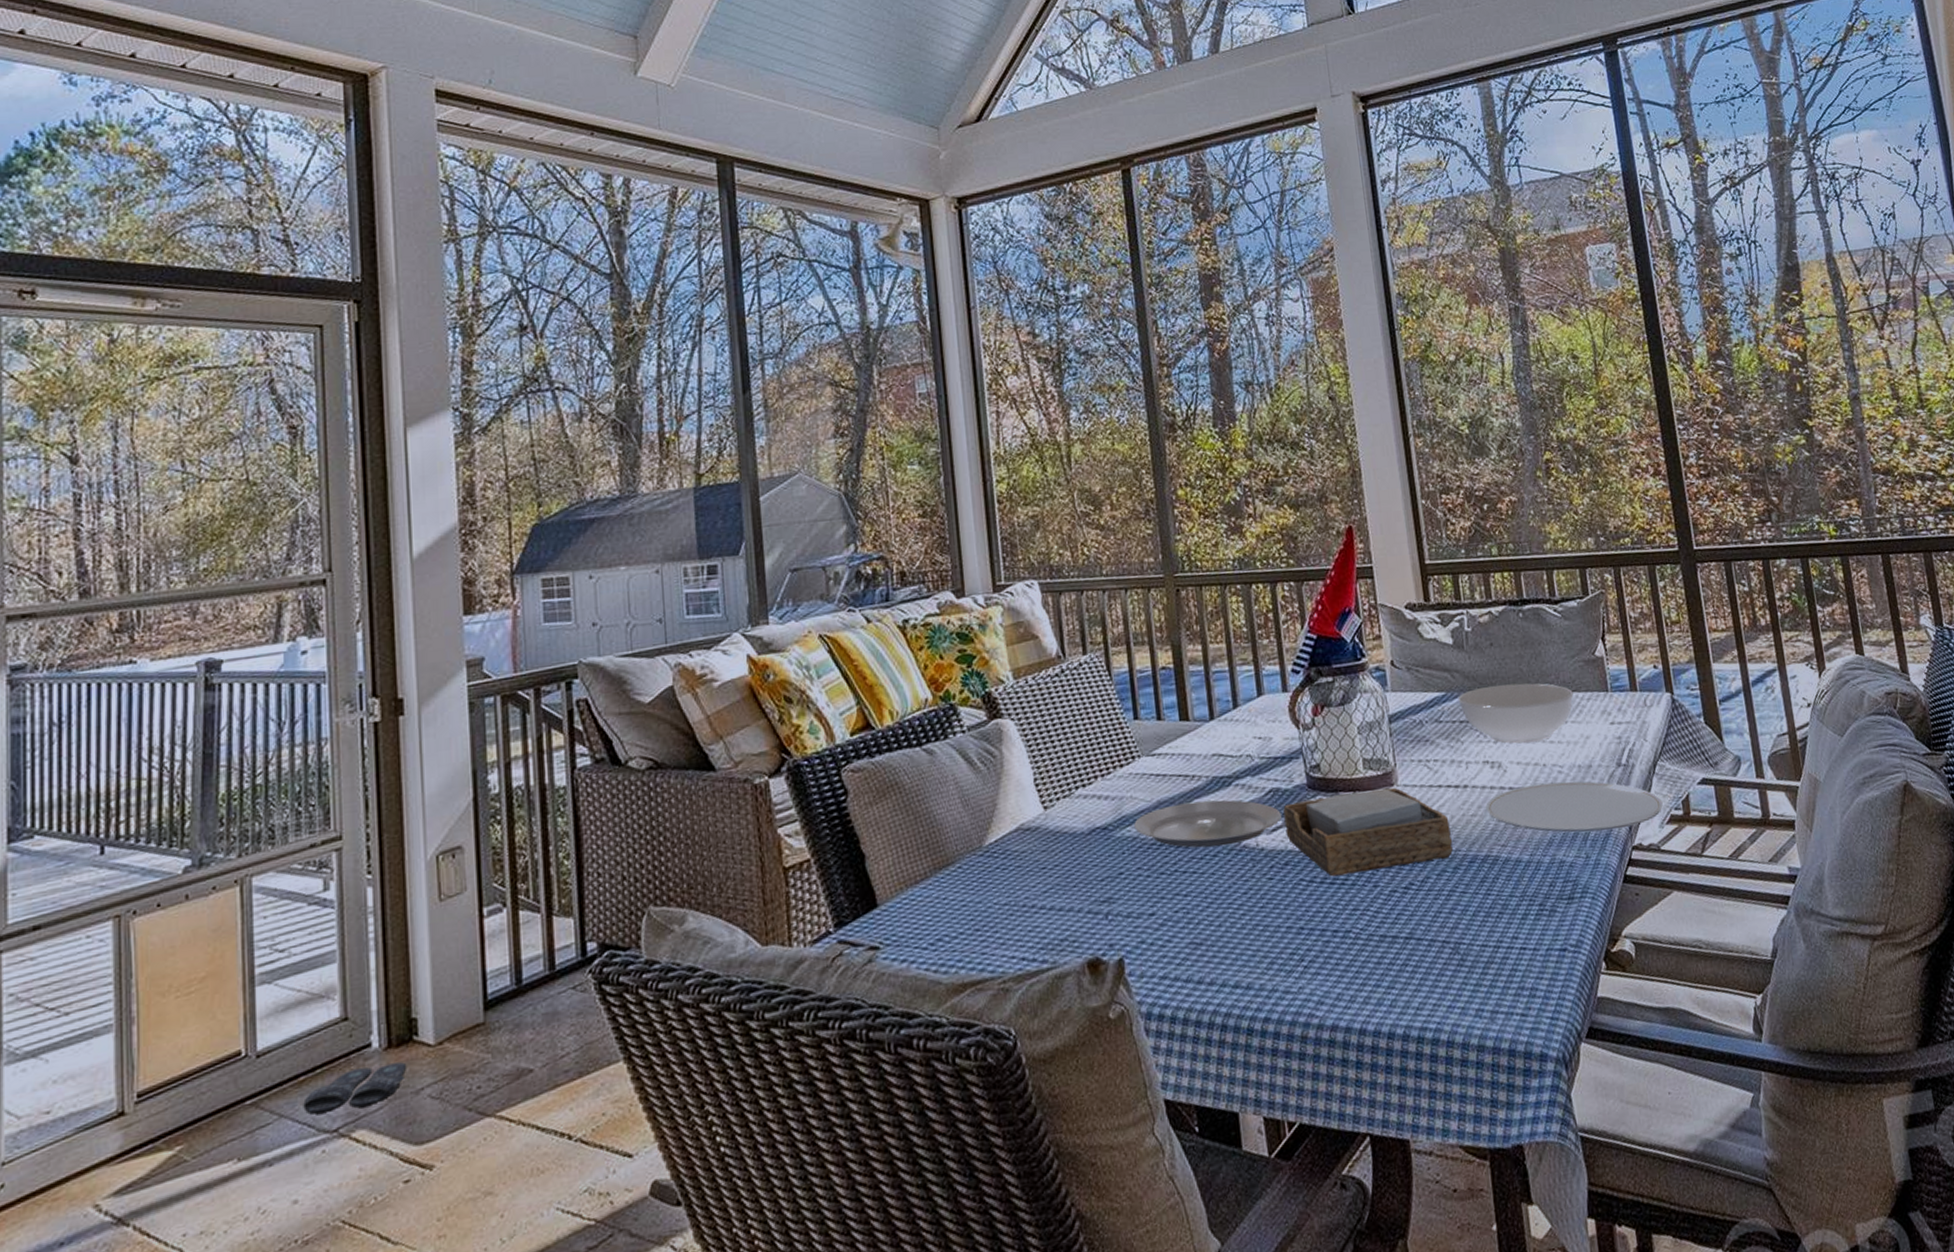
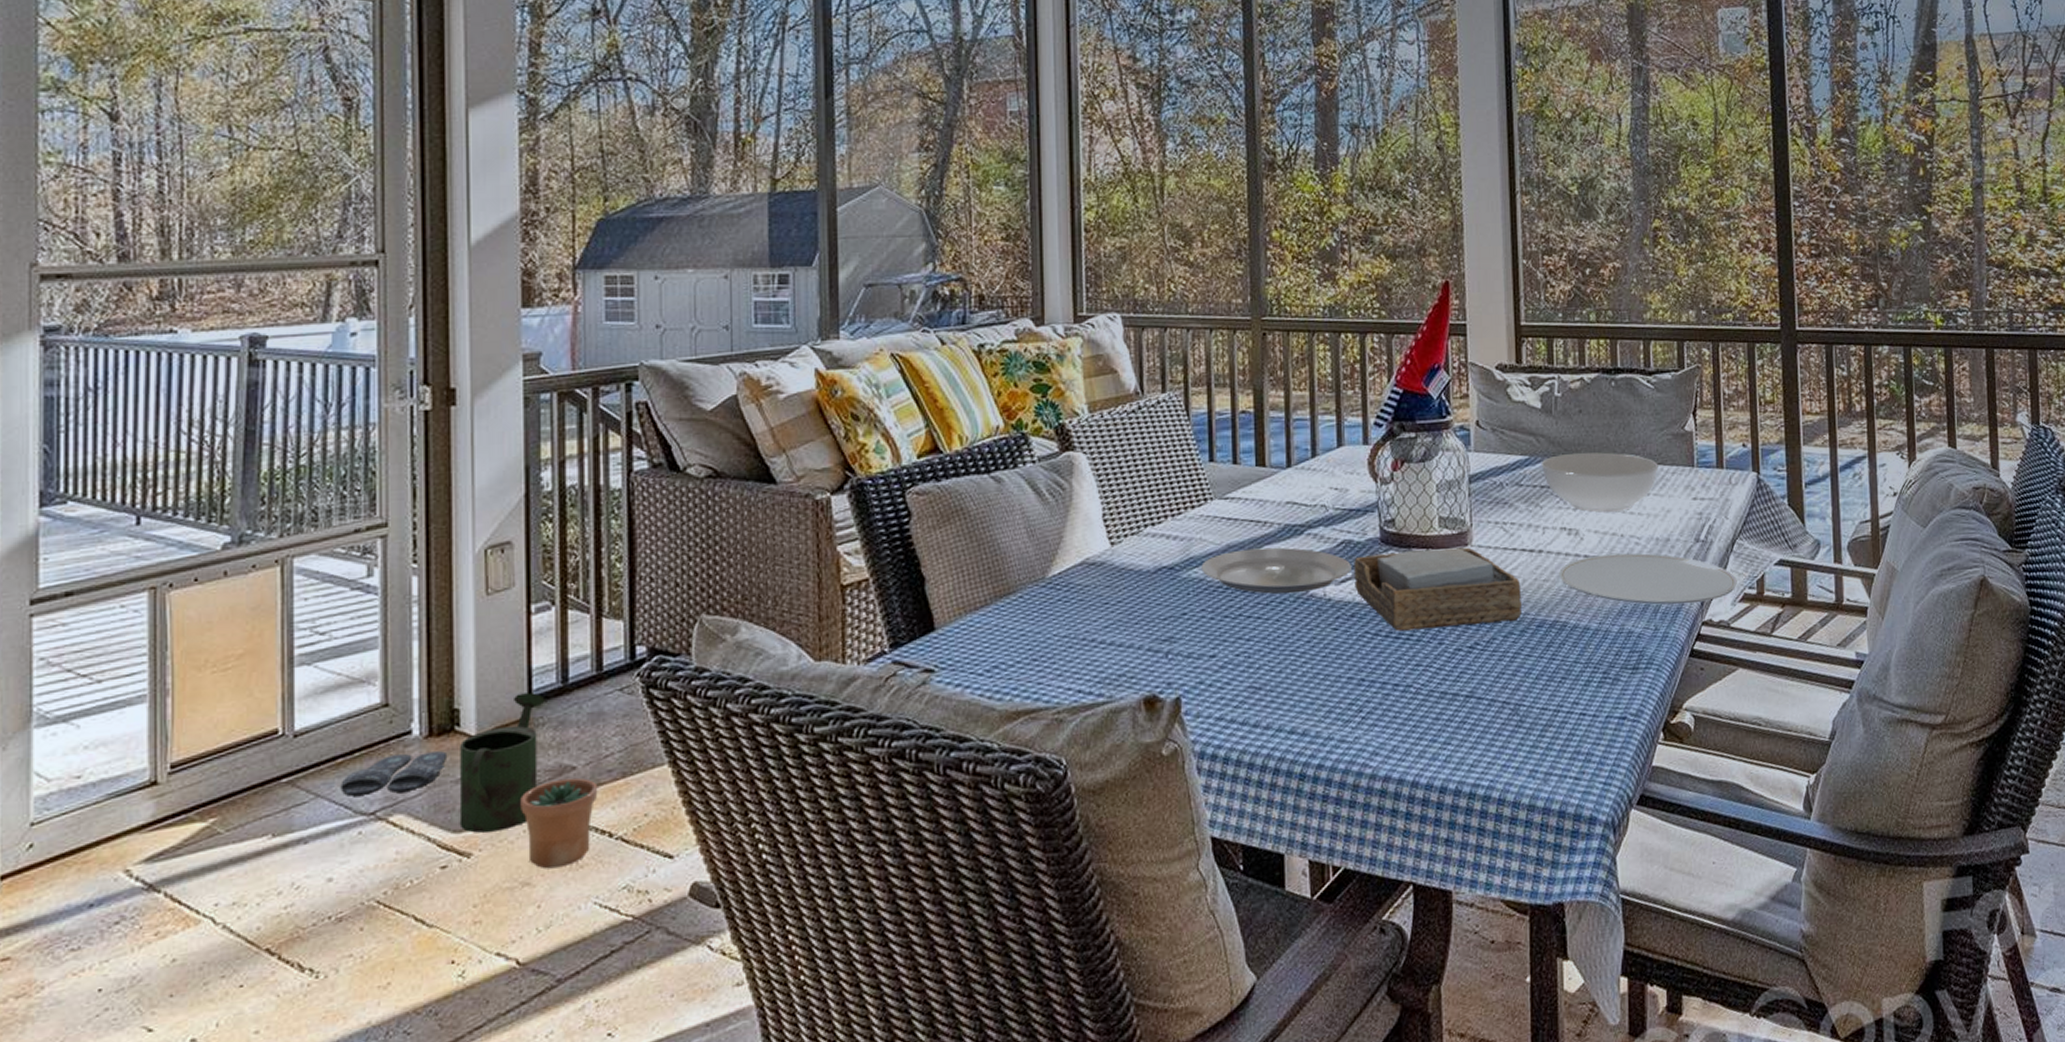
watering can: none [419,996,501,1144] -> present [459,692,545,833]
planter: none [480,1080,556,1177] -> present [520,777,598,869]

